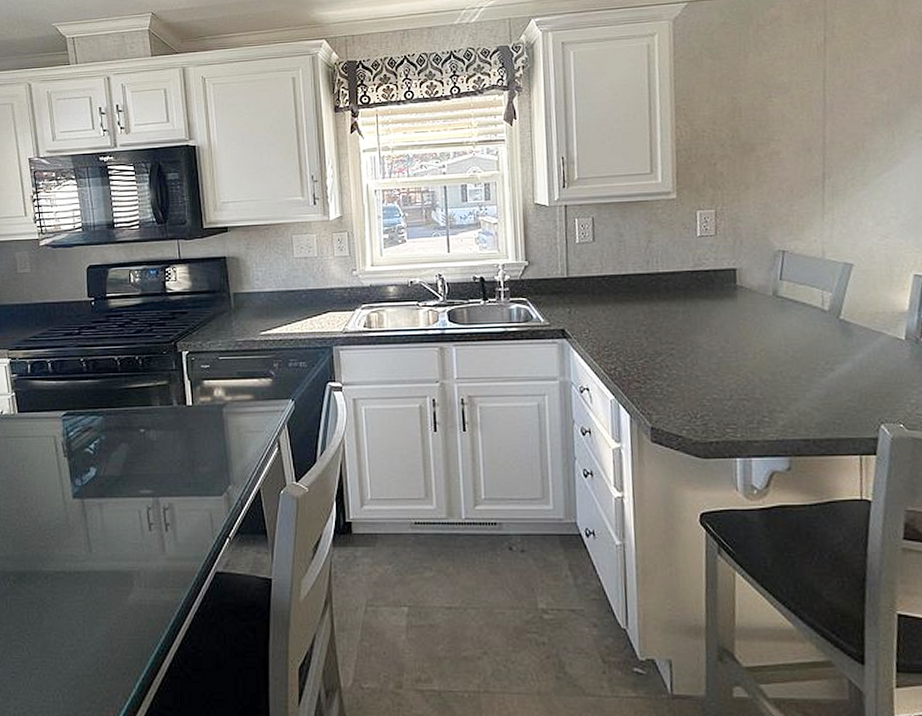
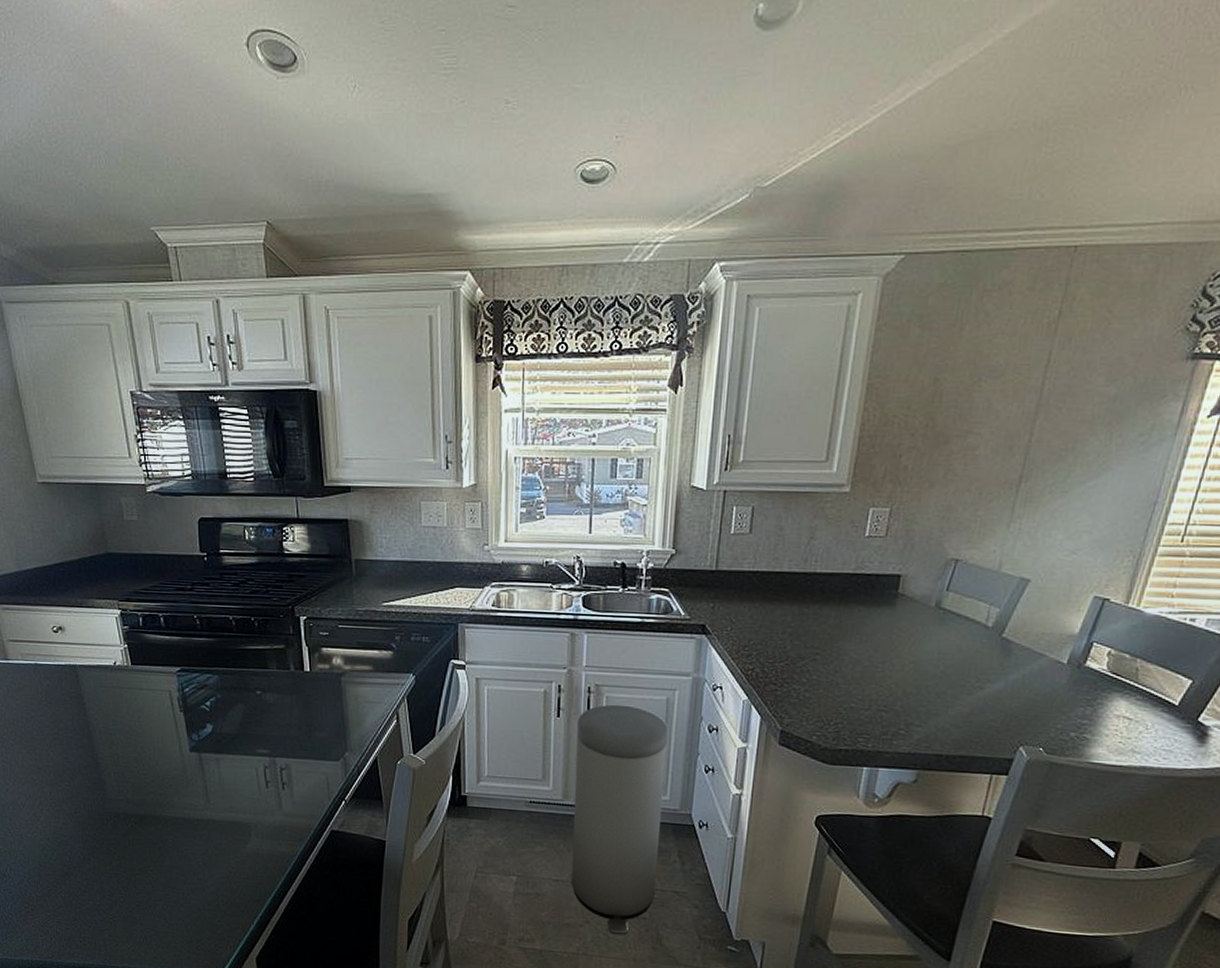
pedal bin: none [453,414,551,665] -> present [571,704,669,935]

